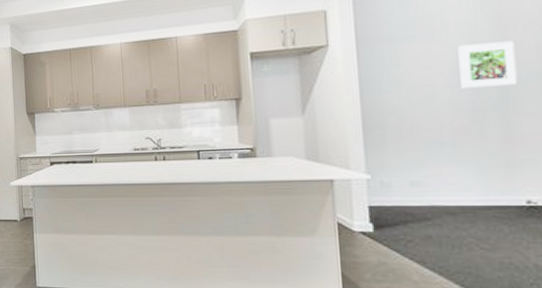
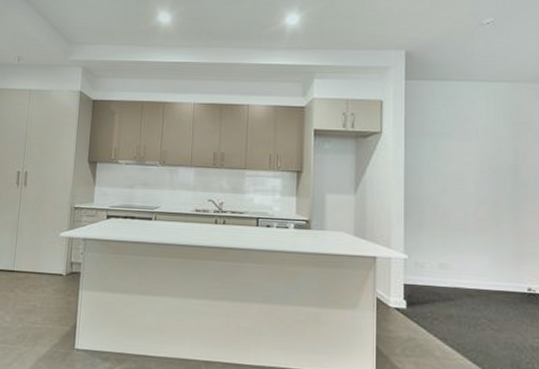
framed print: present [458,40,518,88] -> none [484,147,527,187]

